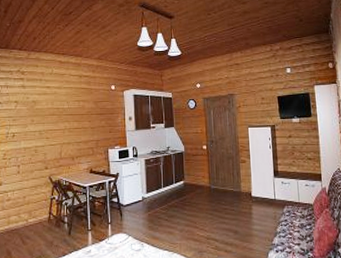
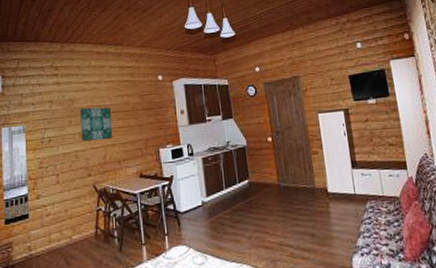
wall art: none [41,109,69,139] -> present [80,107,113,142]

